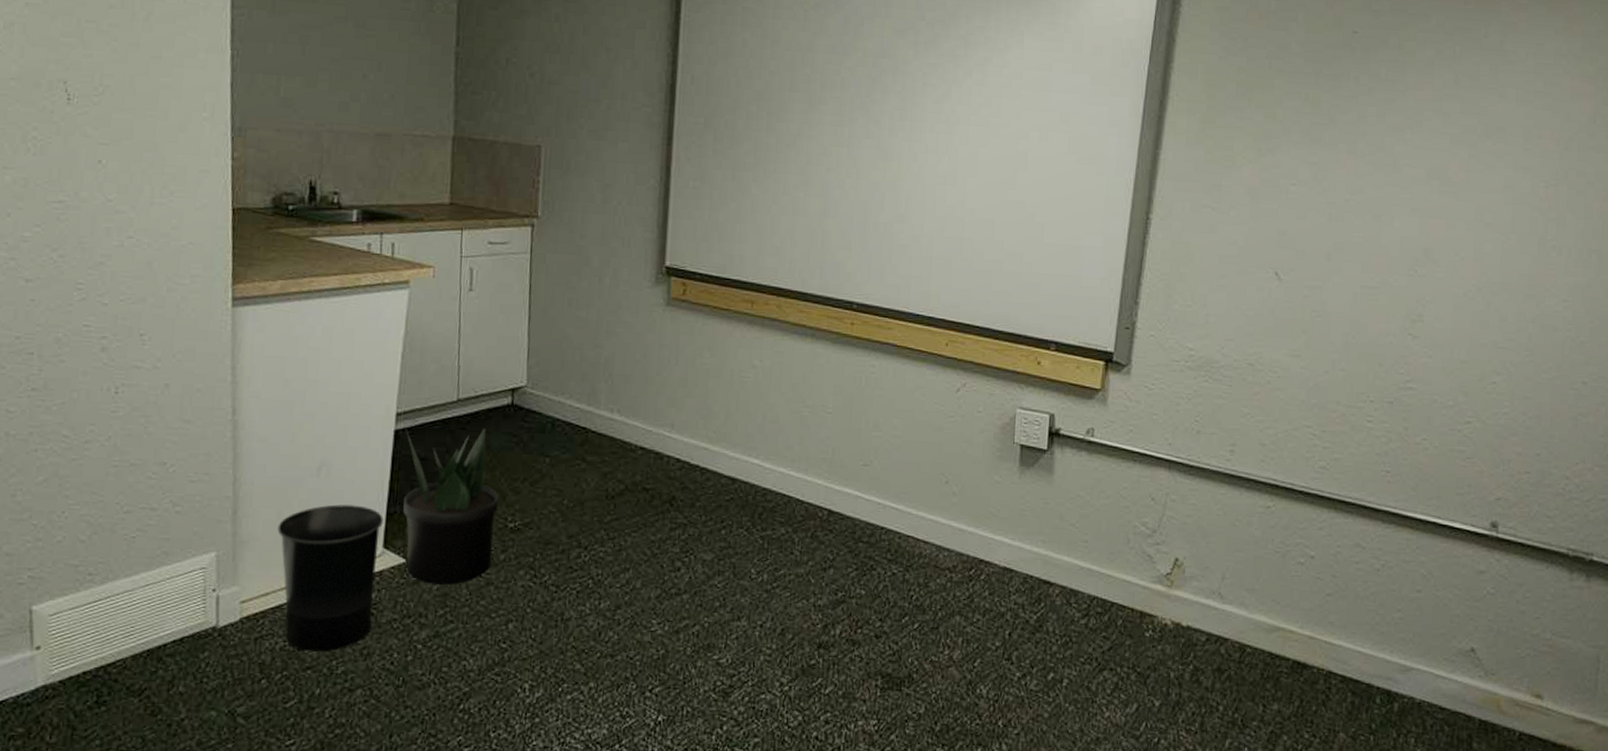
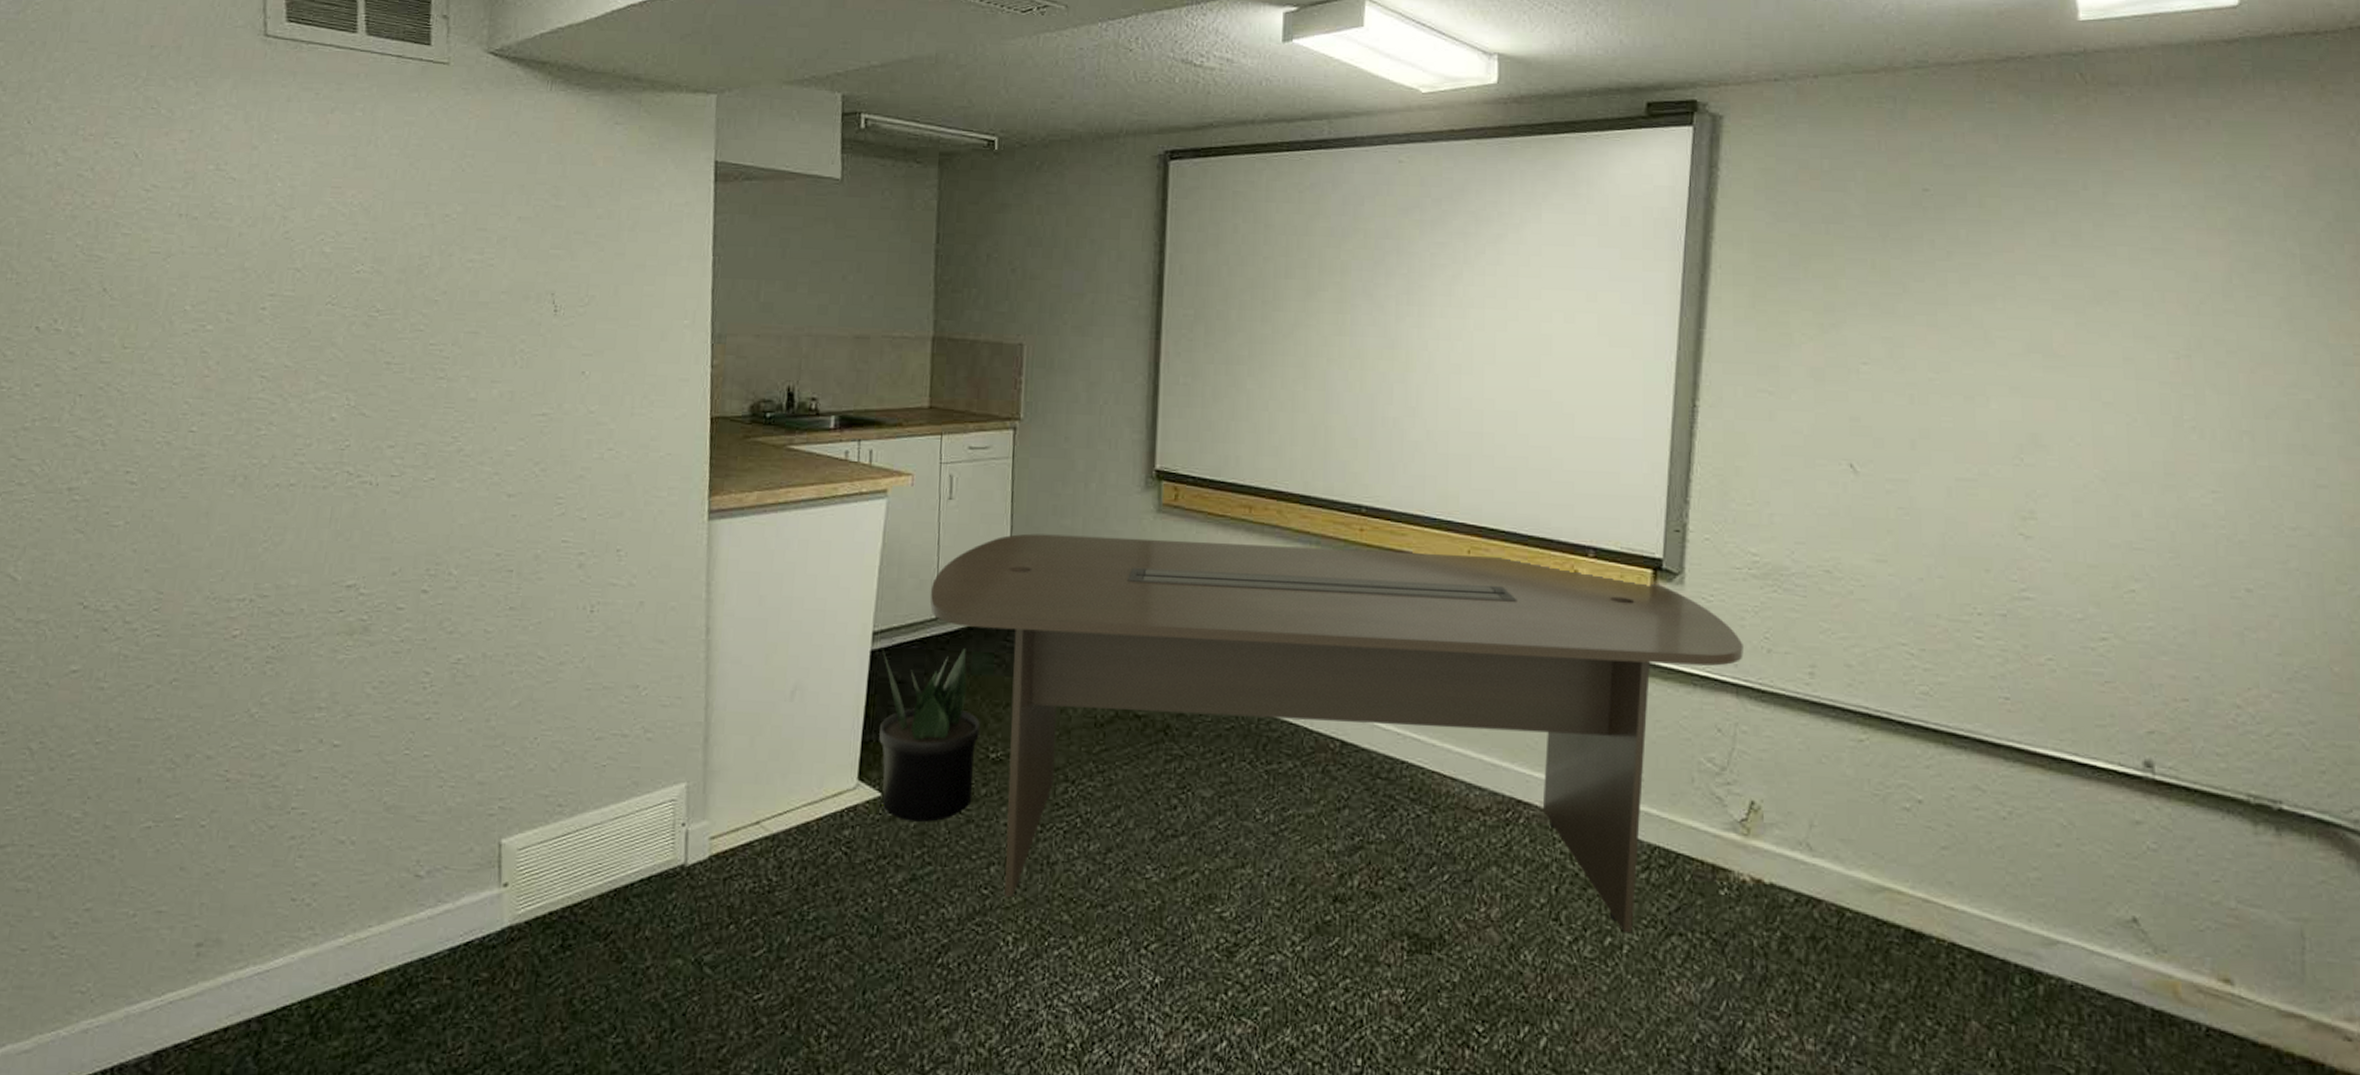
waste bin: present [277,504,383,652] -> none [749,731,858,895]
conference table: none [452,323,1177,670] -> present [930,533,1743,934]

